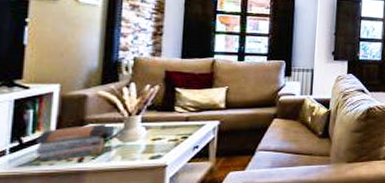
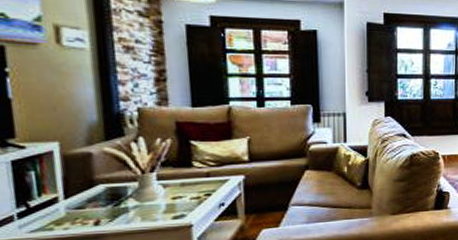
book stack: present [35,124,106,163] -> none [43,184,121,228]

